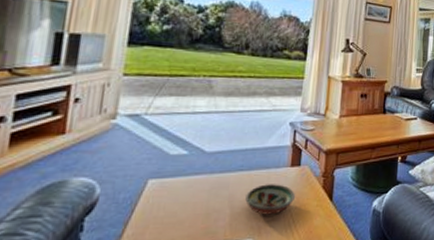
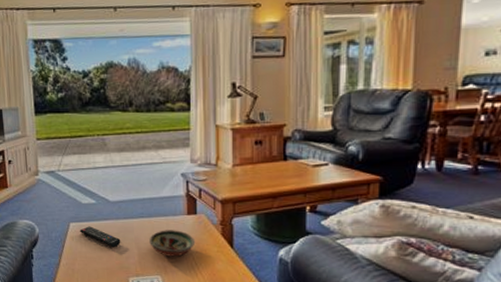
remote control: none [159,183,212,209] -> present [79,226,121,248]

